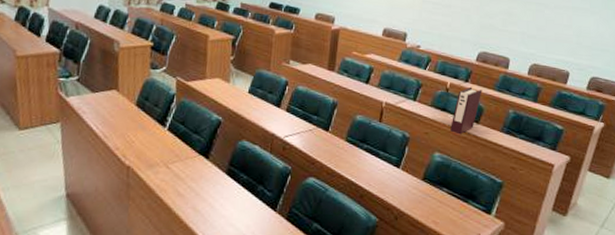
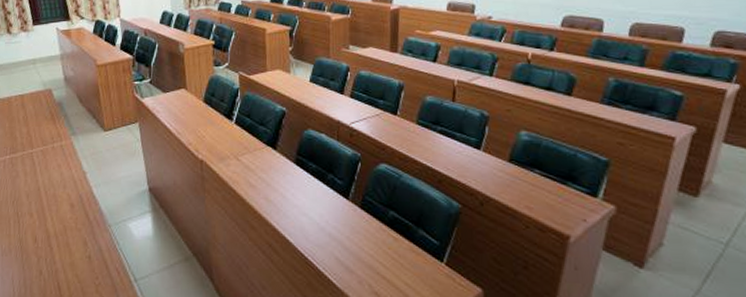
binder: present [450,87,482,135] -> none [537,55,573,110]

